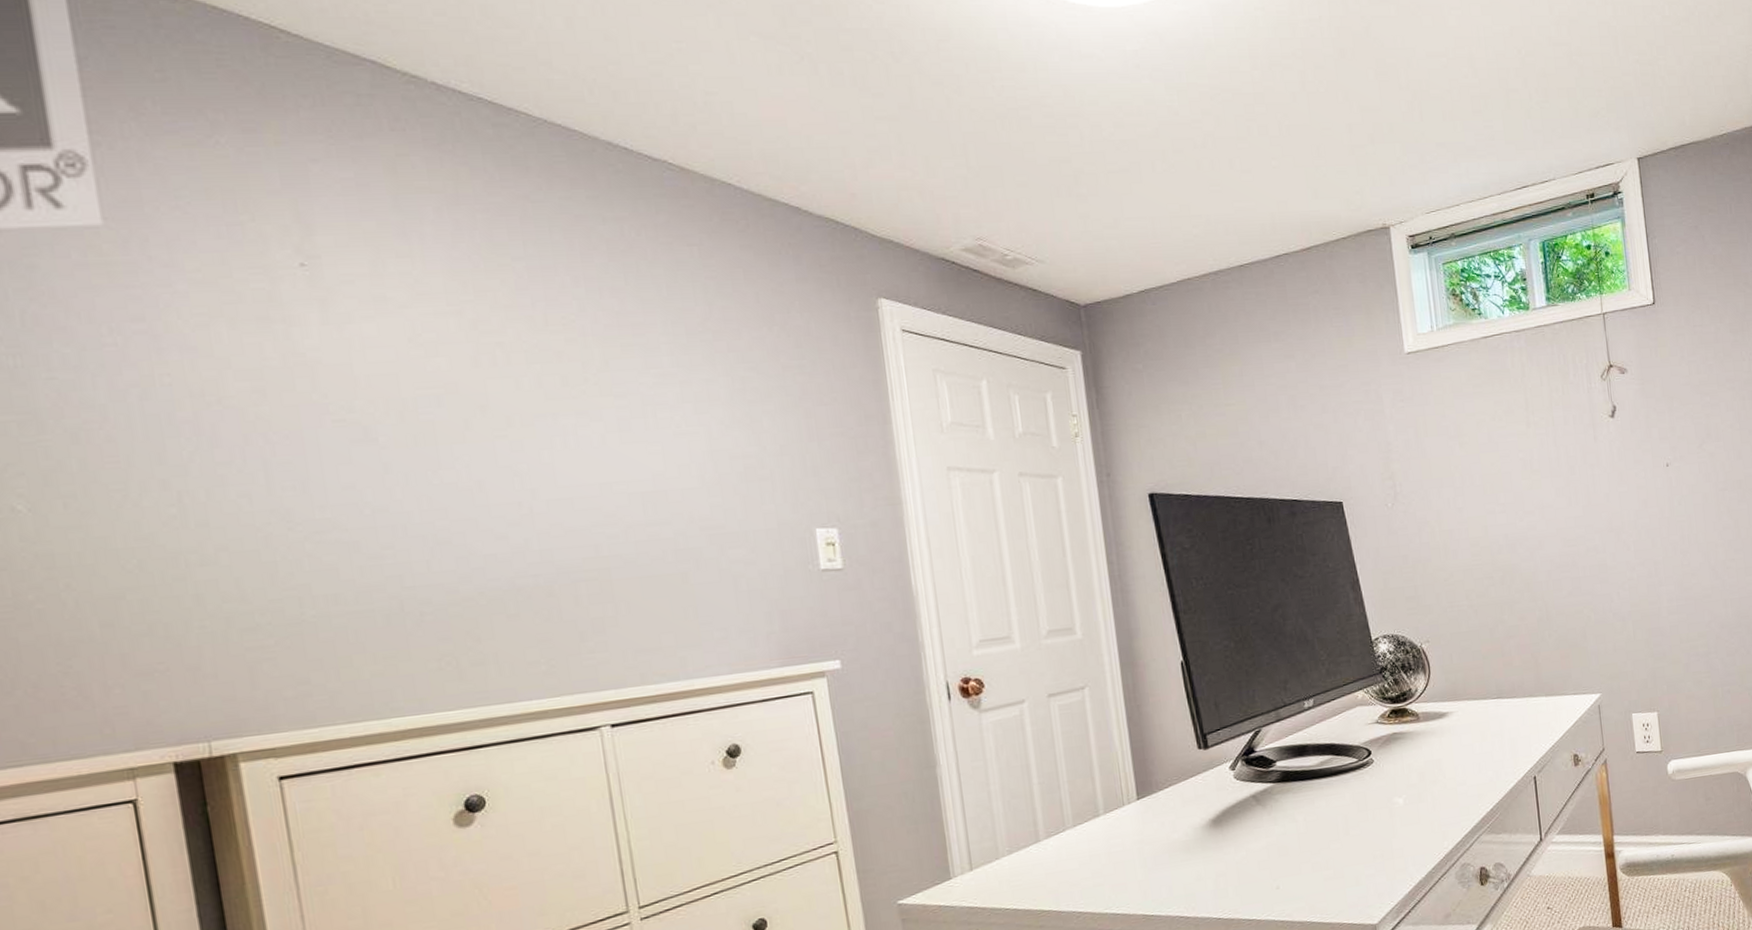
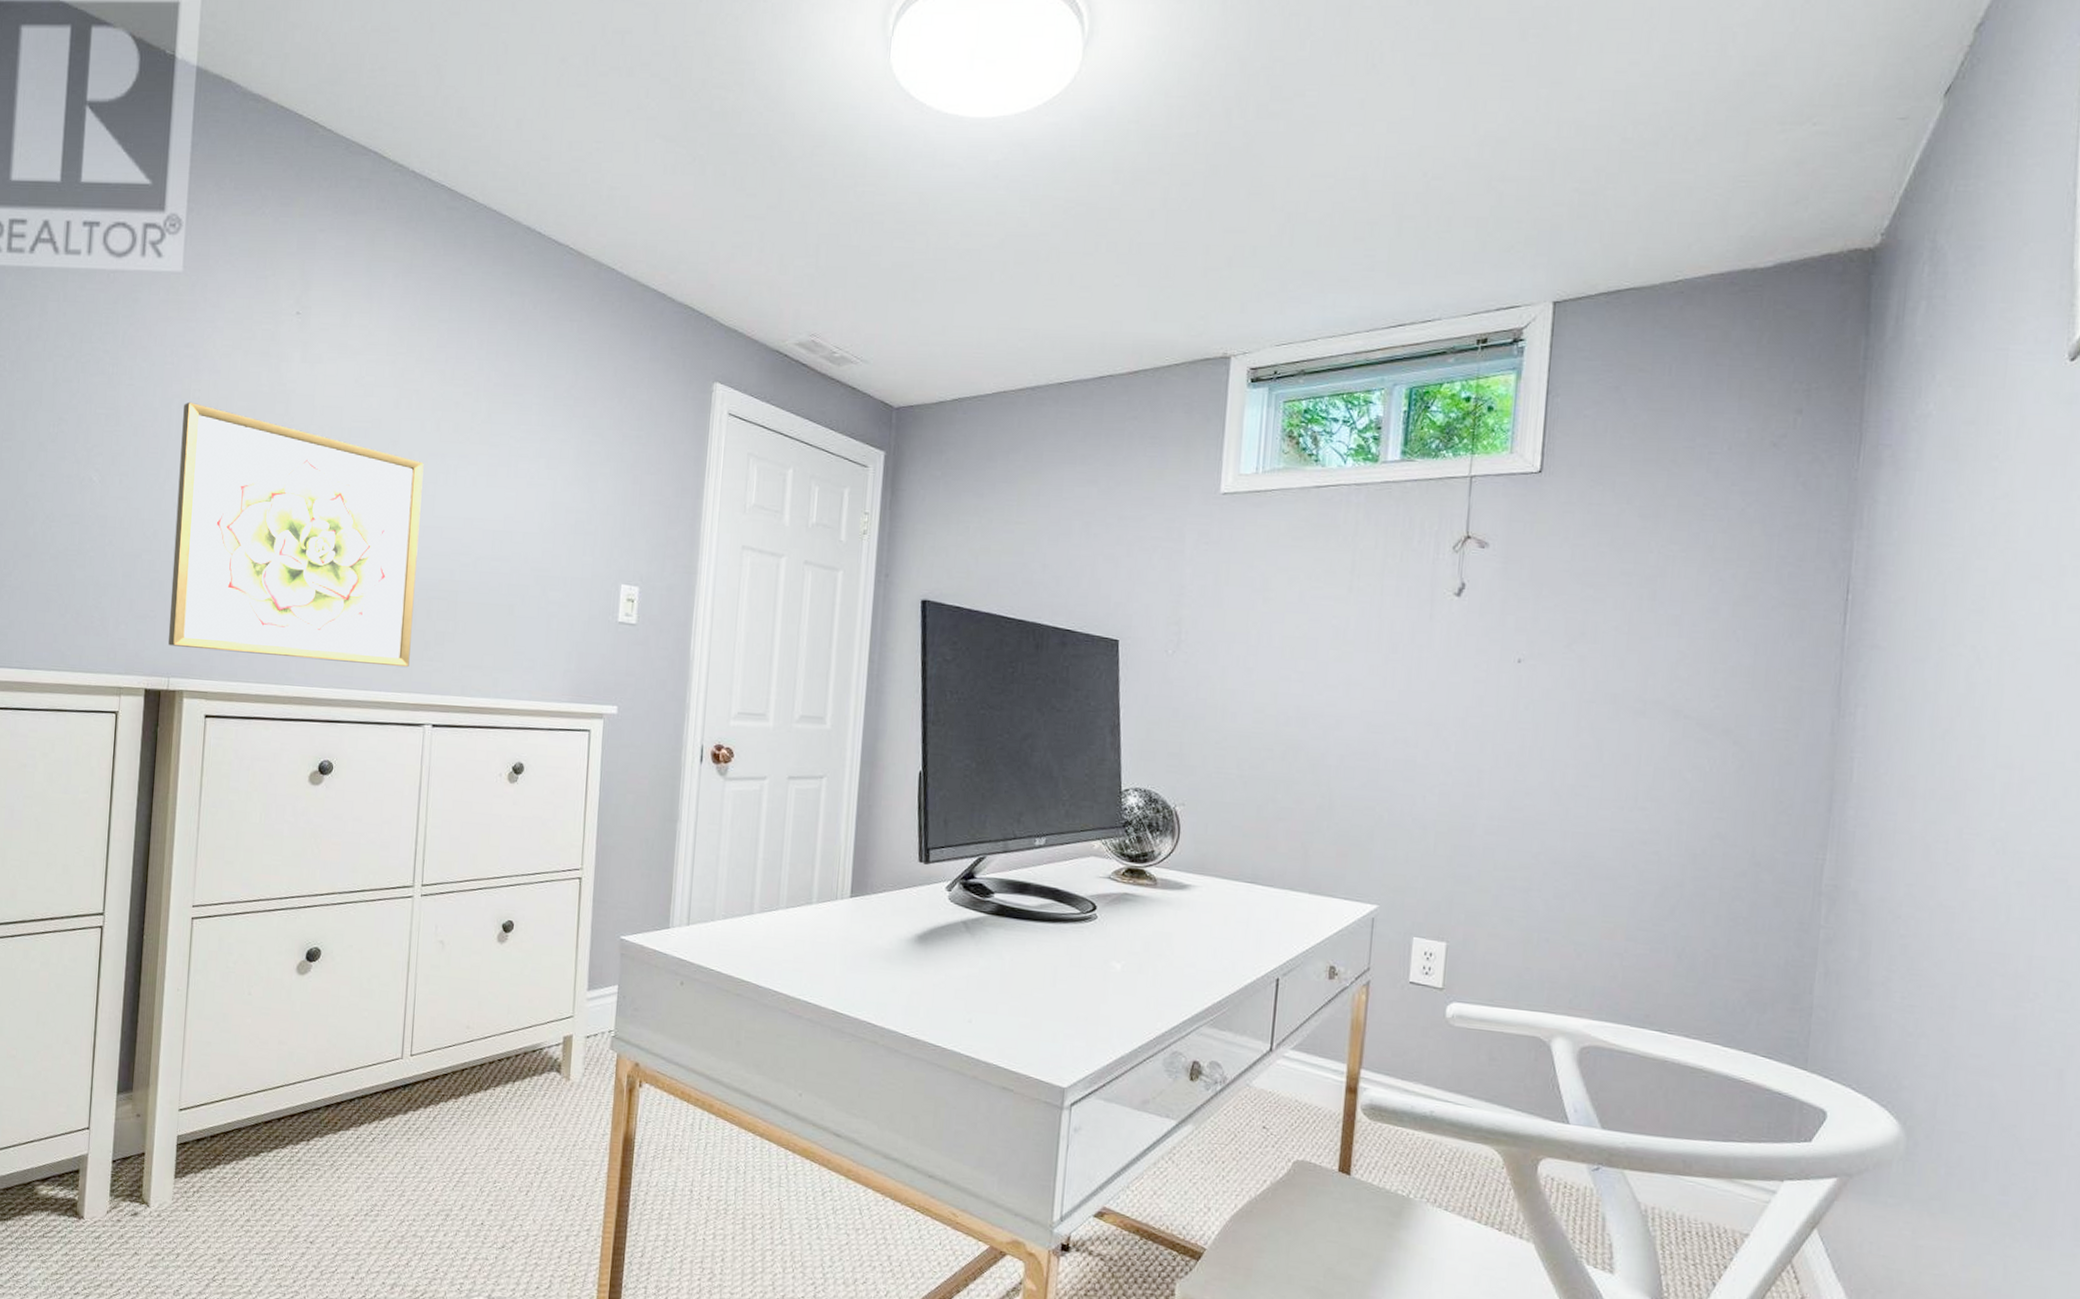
wall art: none [148,390,564,702] -> present [168,401,424,668]

